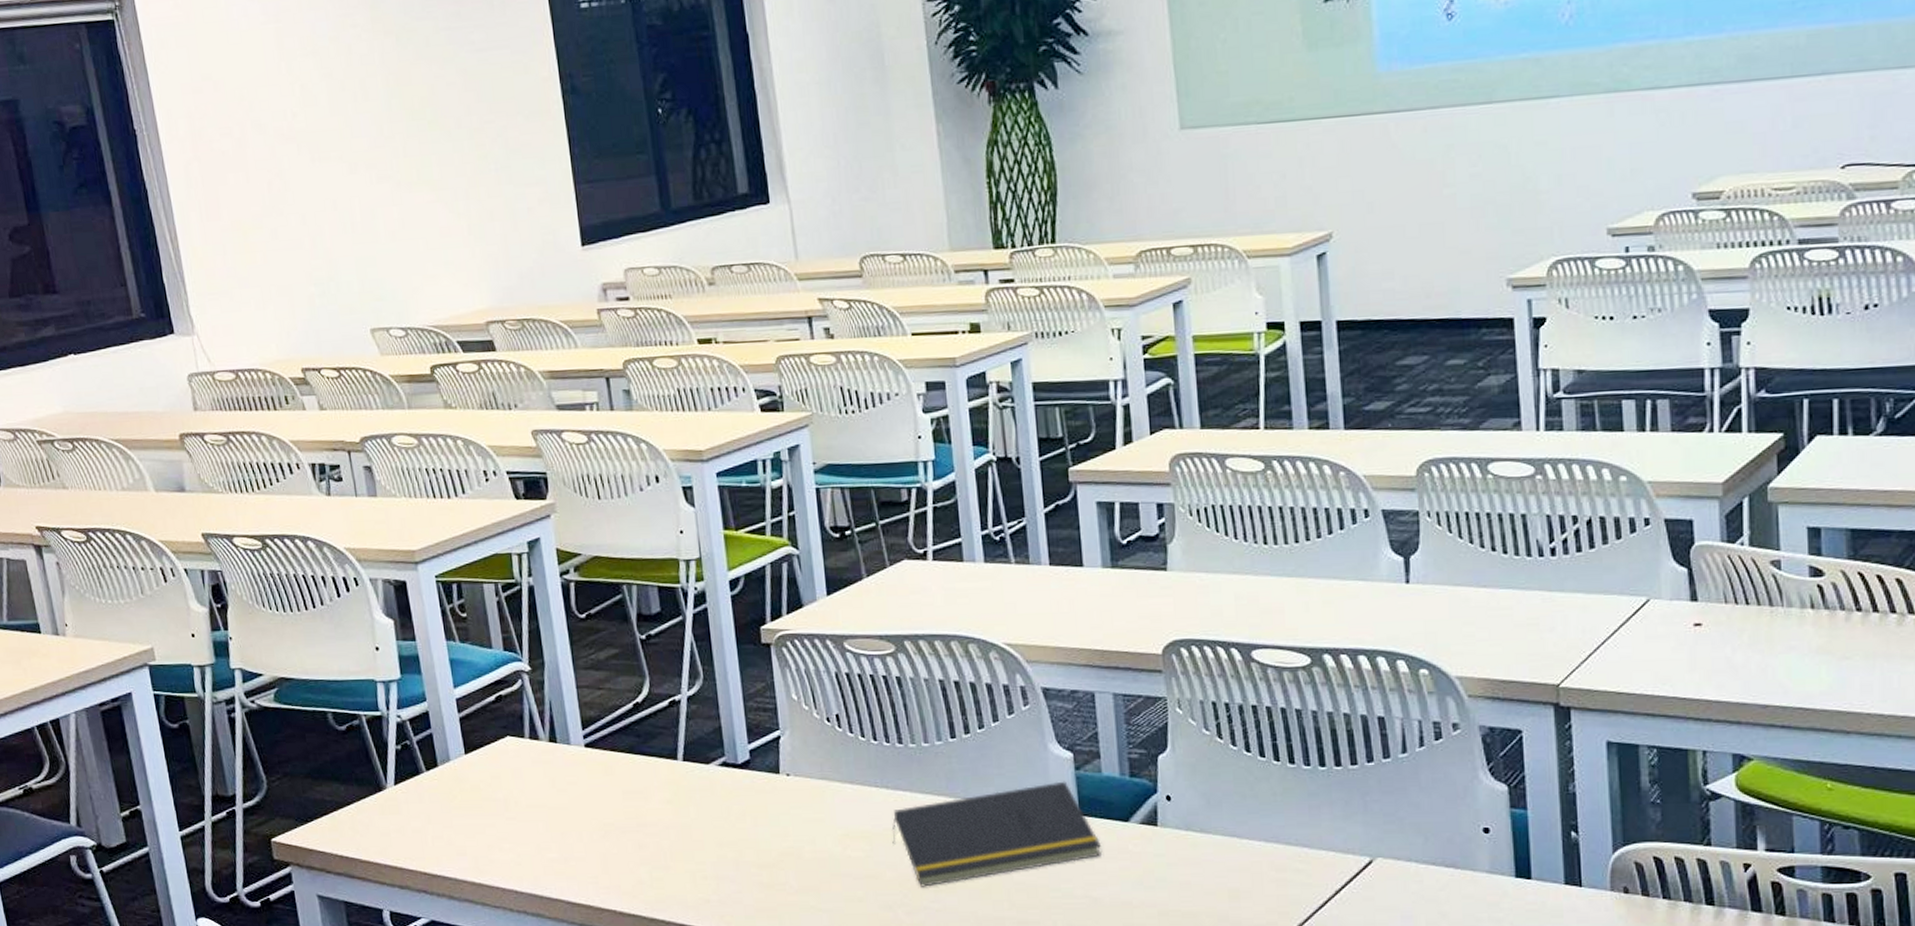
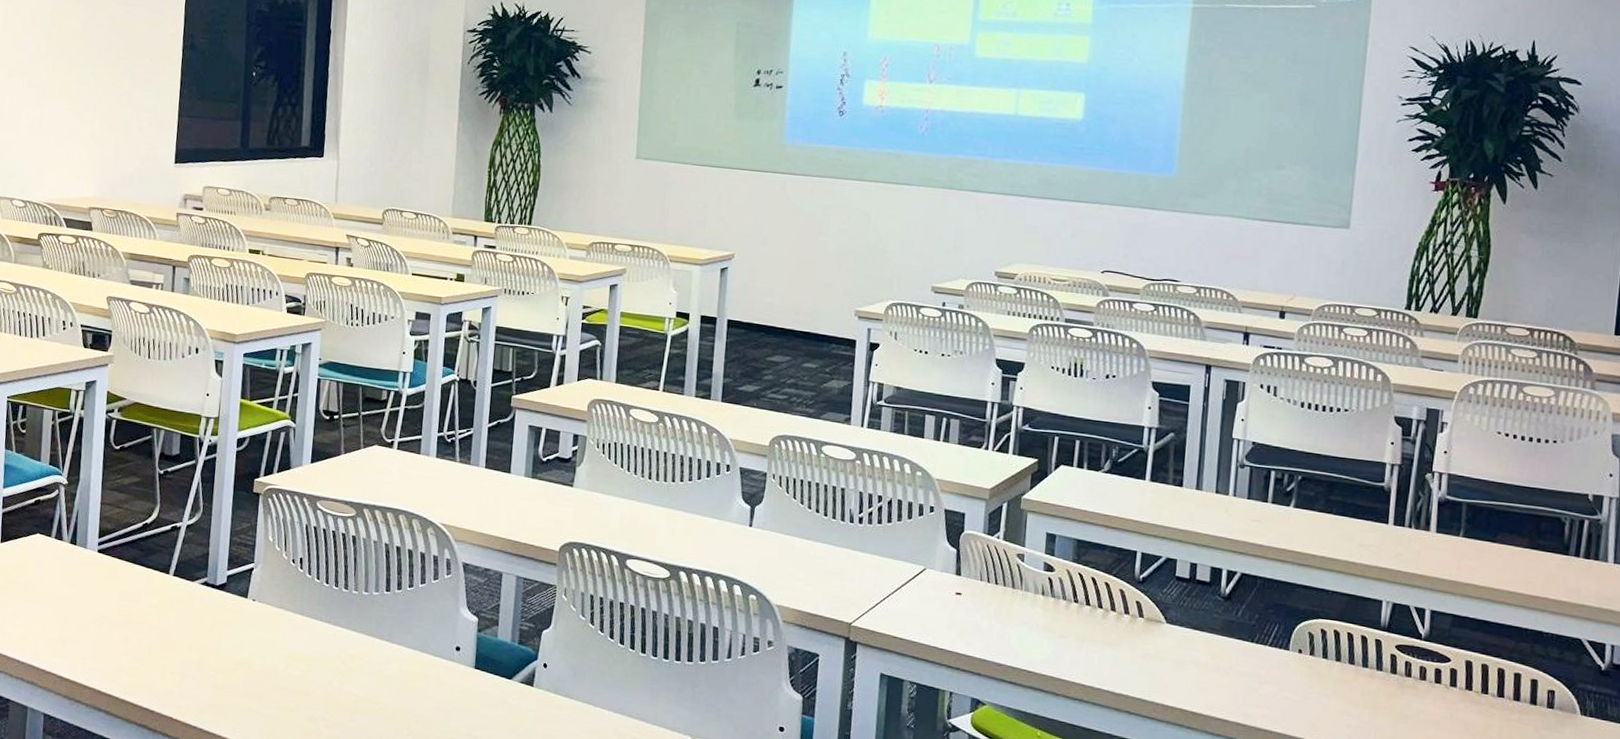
notepad: present [892,781,1101,887] -> none [325,638,487,708]

